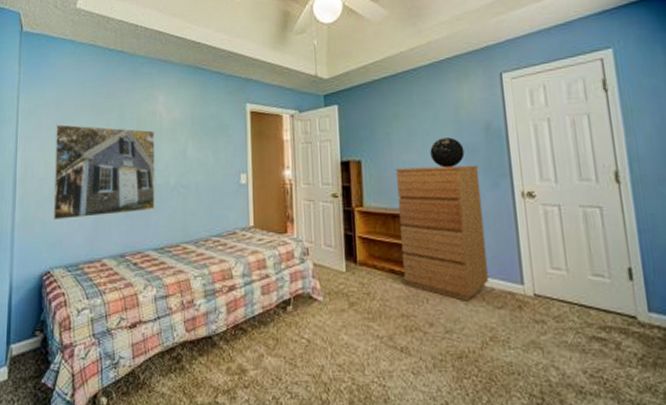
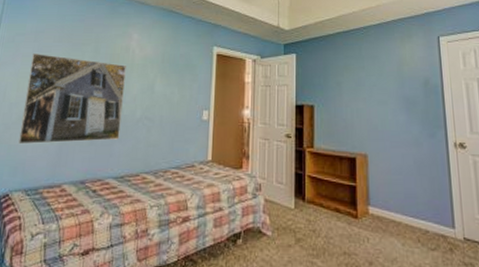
dresser: present [395,165,489,301] -> none [344,114,424,242]
decorative globe: present [430,137,465,168] -> none [375,90,406,117]

